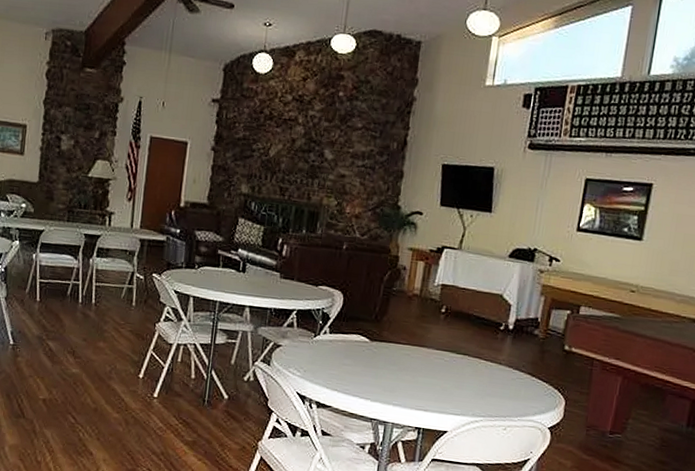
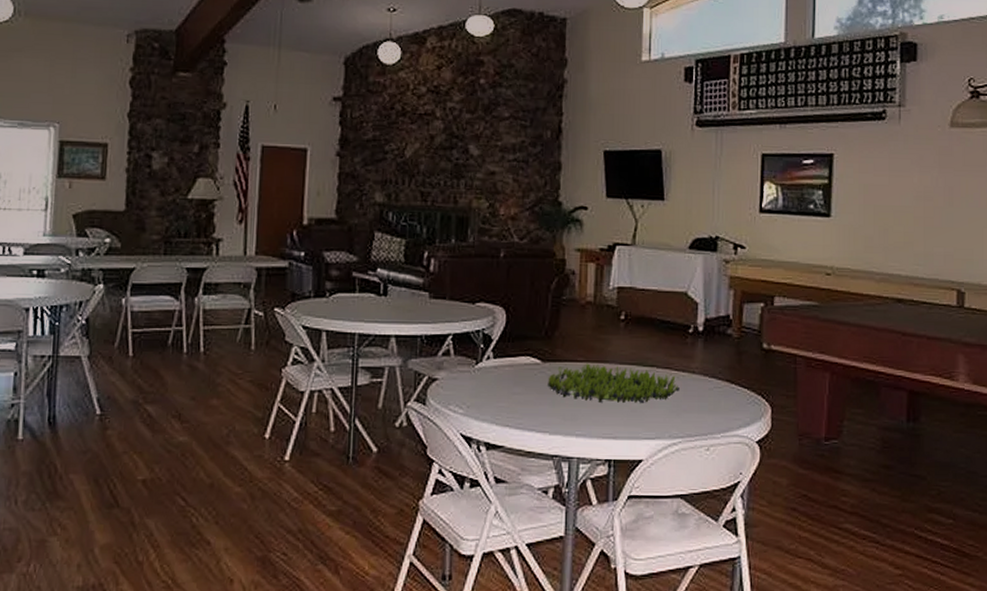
plant: none [373,346,487,385] -> present [548,363,680,404]

